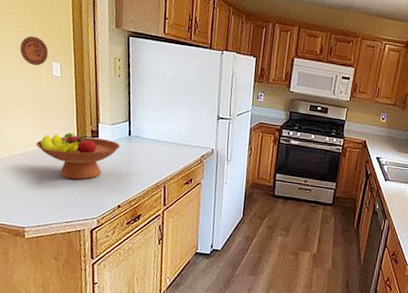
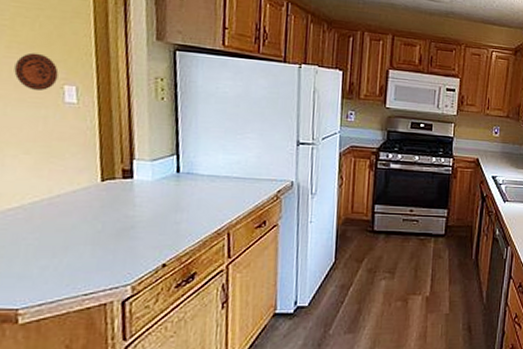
fruit bowl: present [35,133,120,180] -> none [37,175,164,236]

